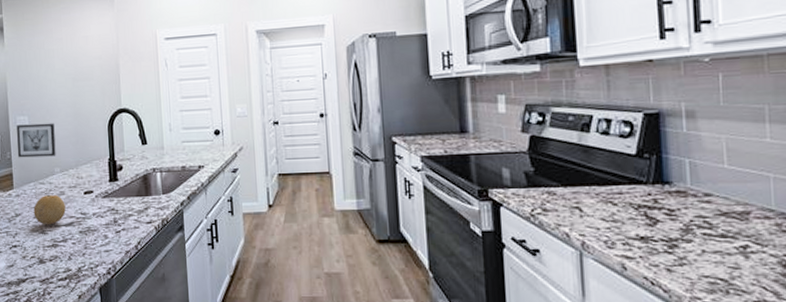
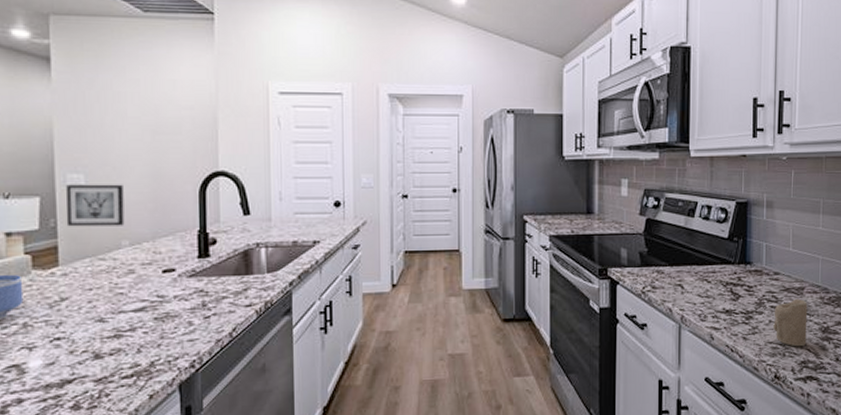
fruit: present [33,194,66,225] -> none [88,273,136,312]
candle: none [708,224,760,283] -> present [773,298,808,347]

